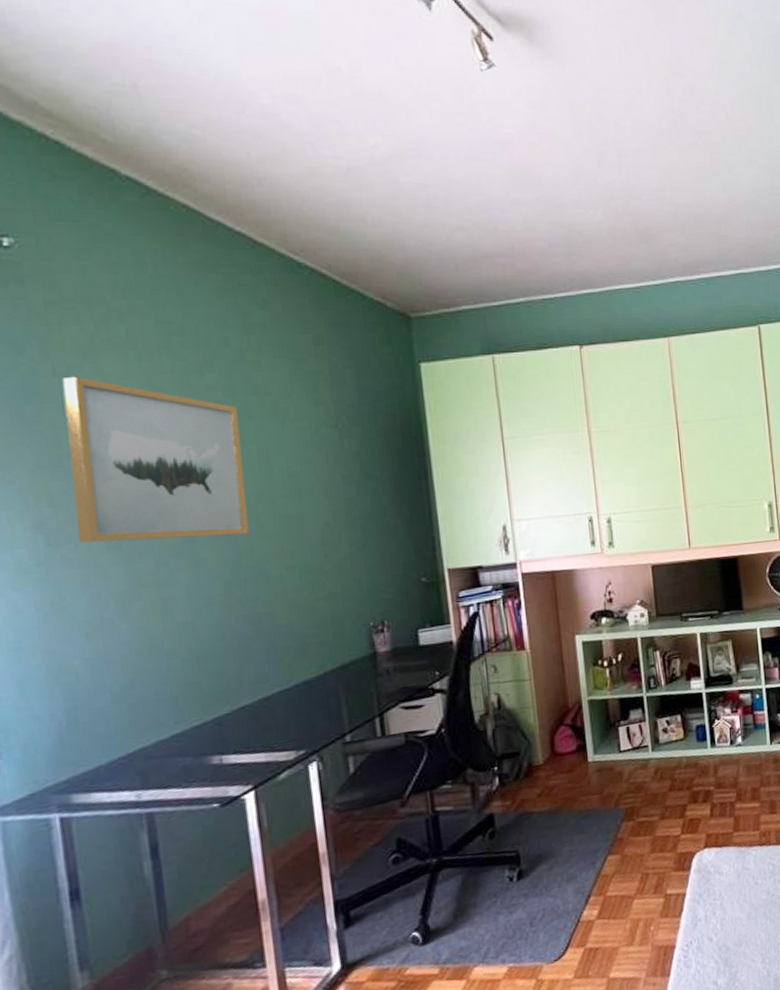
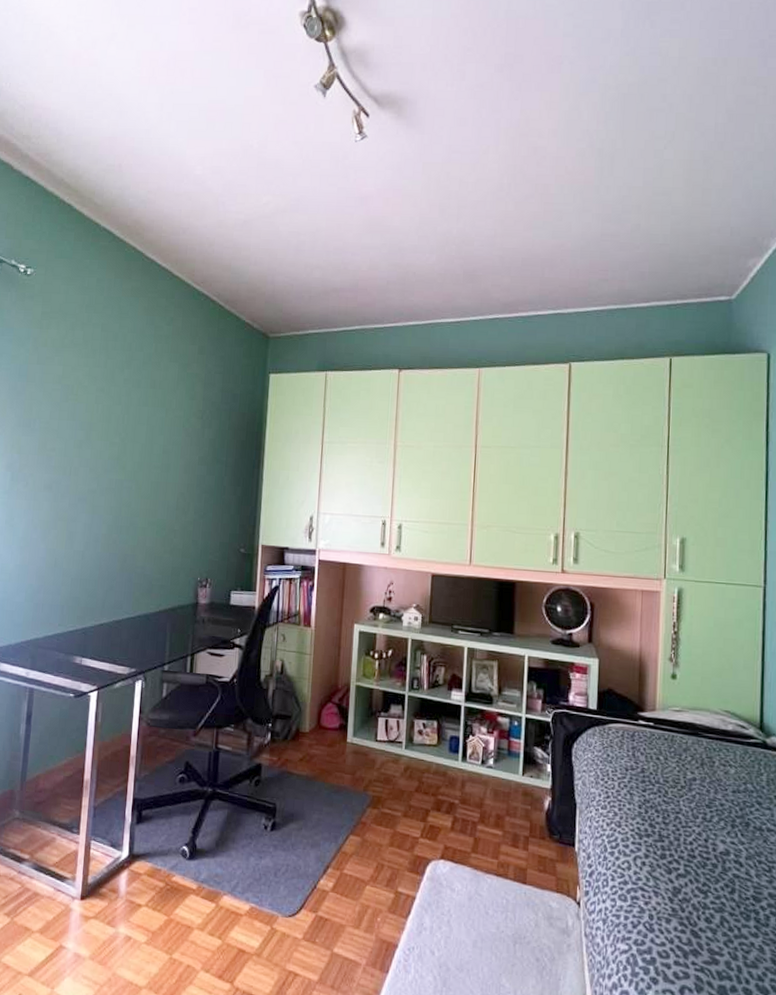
wall art: present [62,376,249,544] -> none [28,364,140,492]

